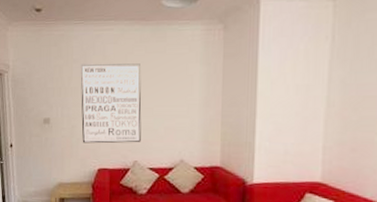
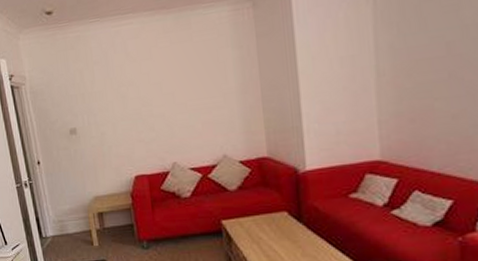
wall art: present [80,63,142,144] -> none [102,56,178,151]

